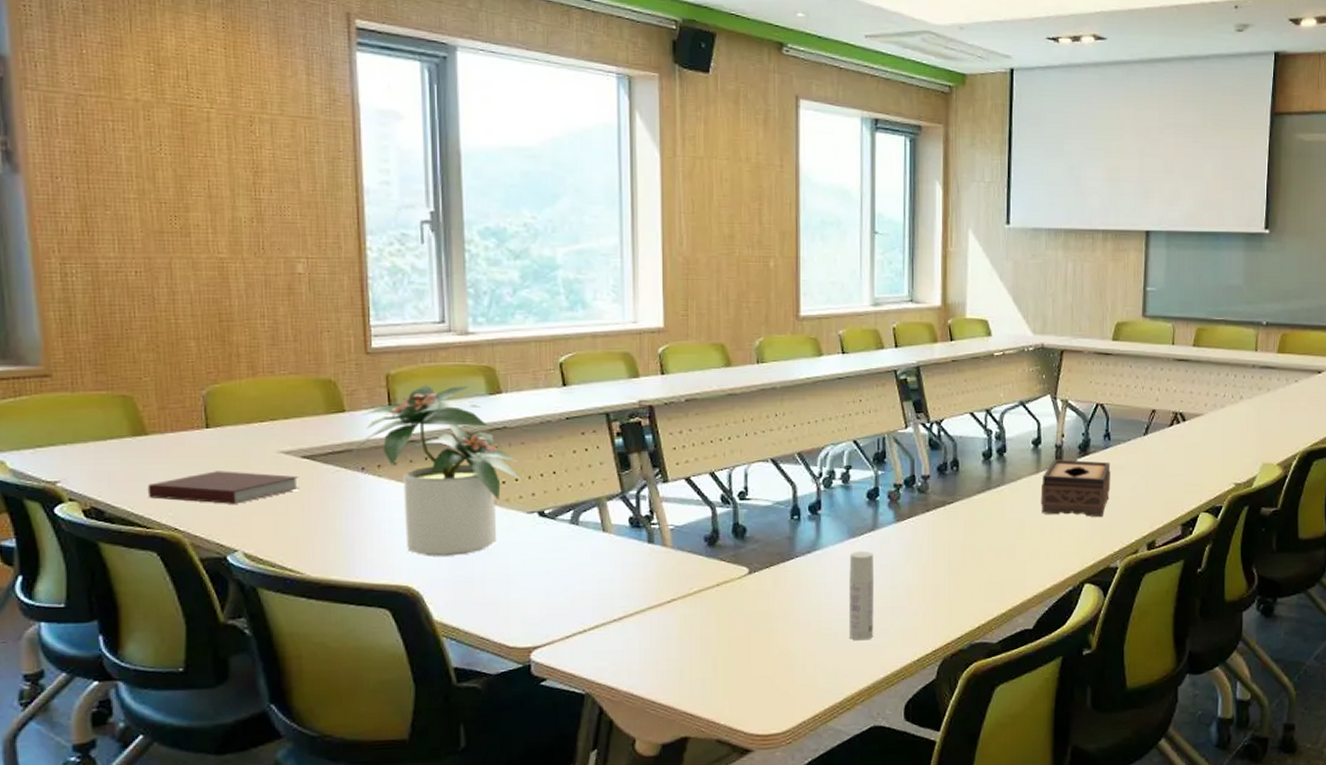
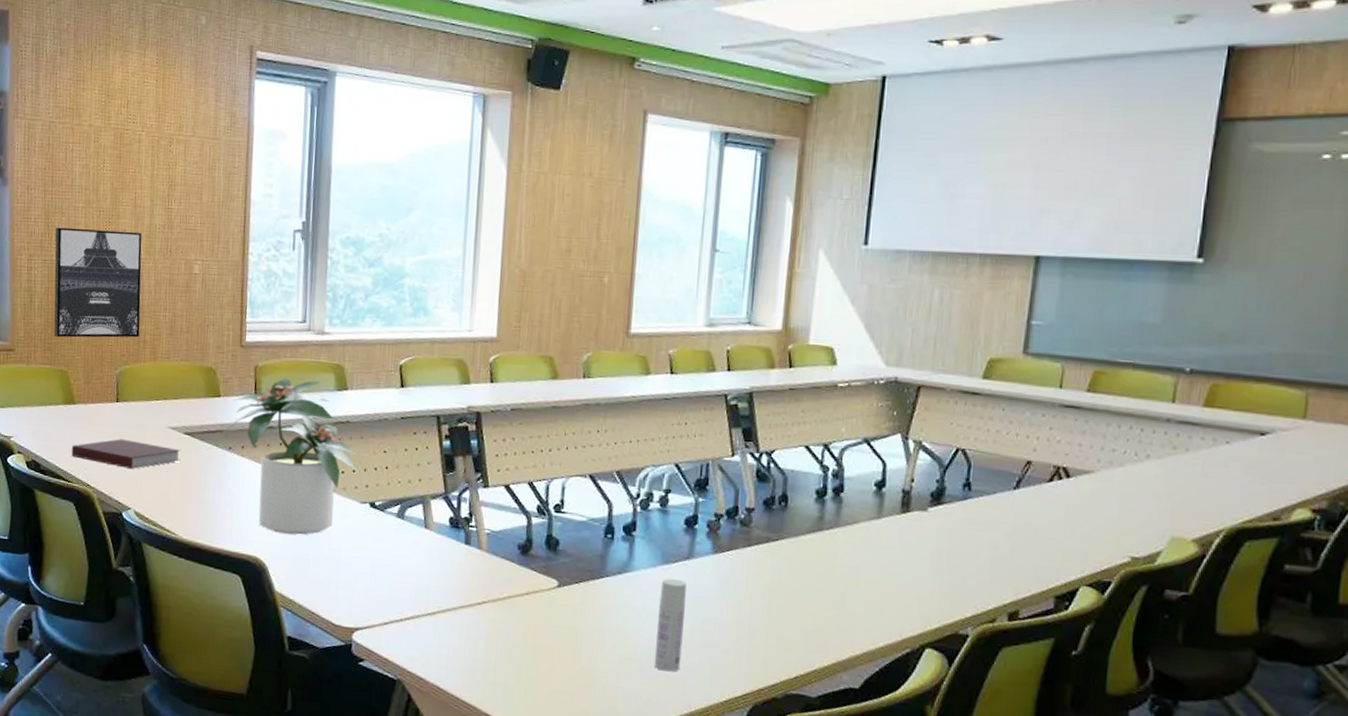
wall art: none [97,223,230,356] -> present [54,227,142,338]
tissue box: present [1040,459,1111,518] -> none [879,506,969,577]

